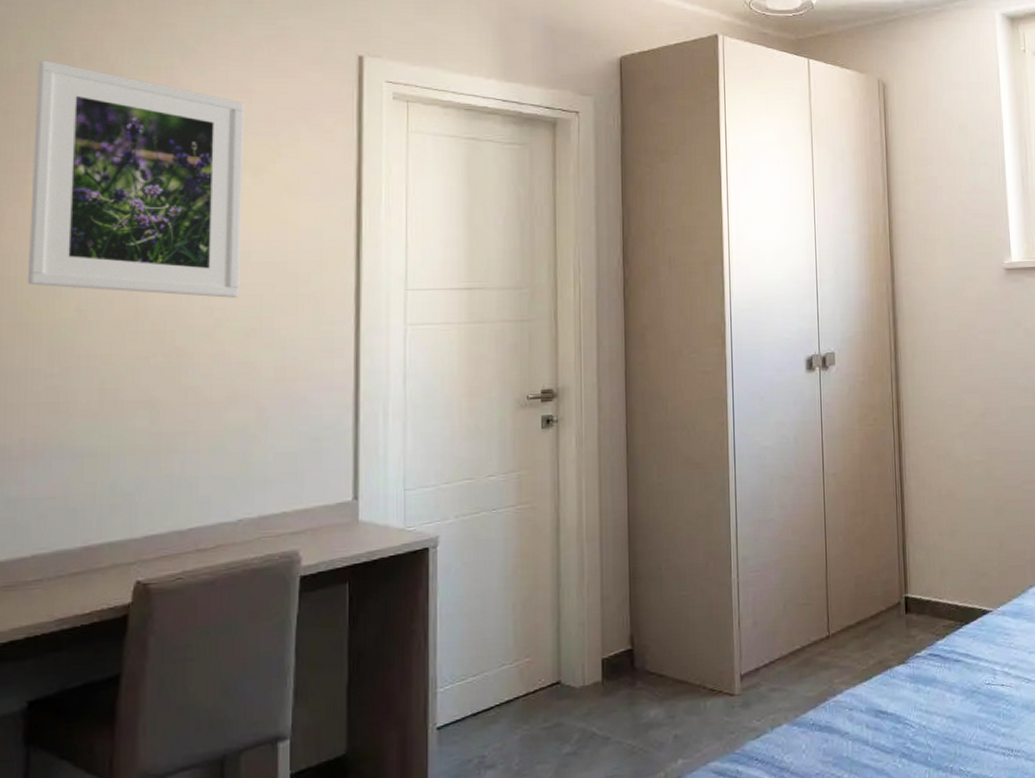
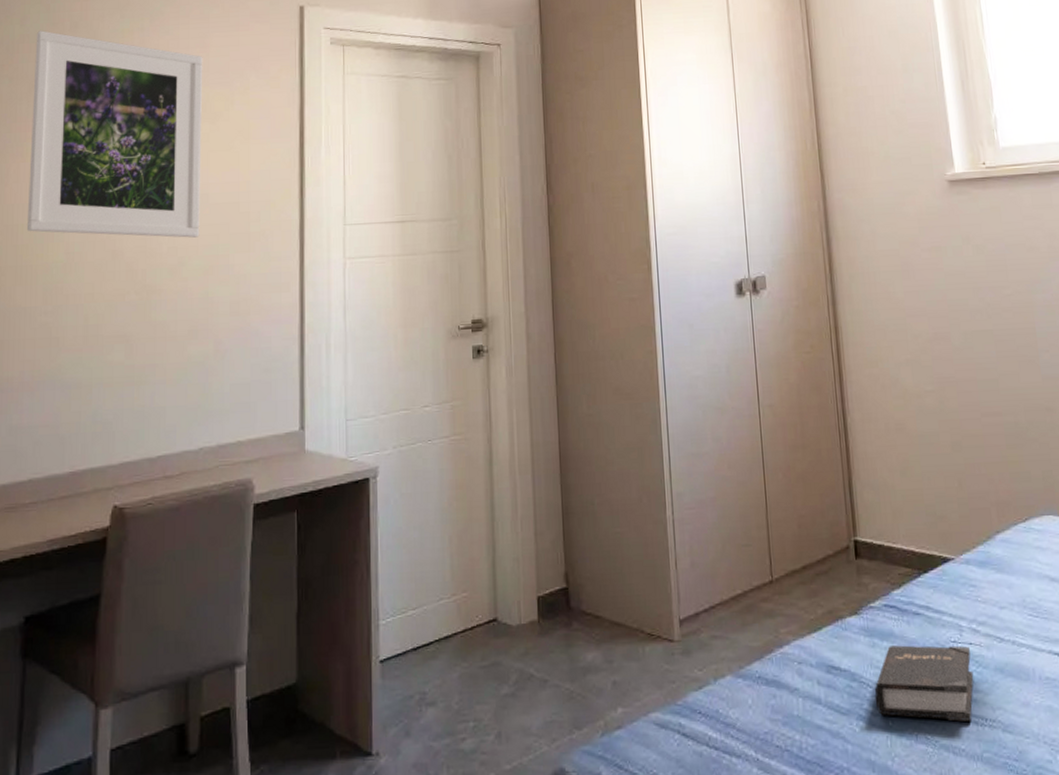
hardback book: none [916,687,1004,754] -> present [874,645,974,722]

